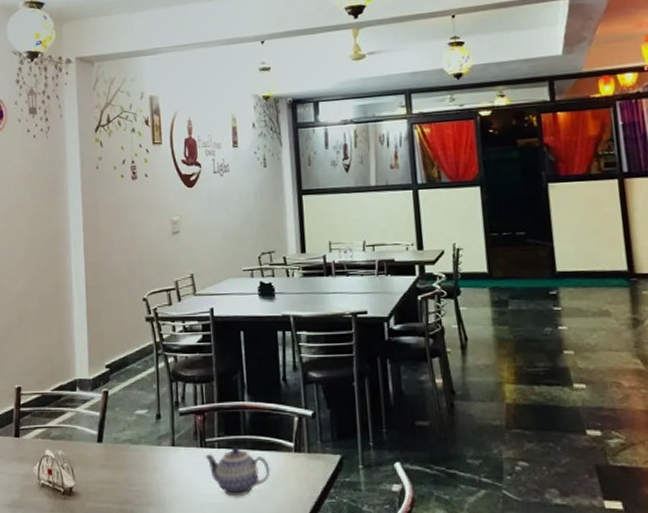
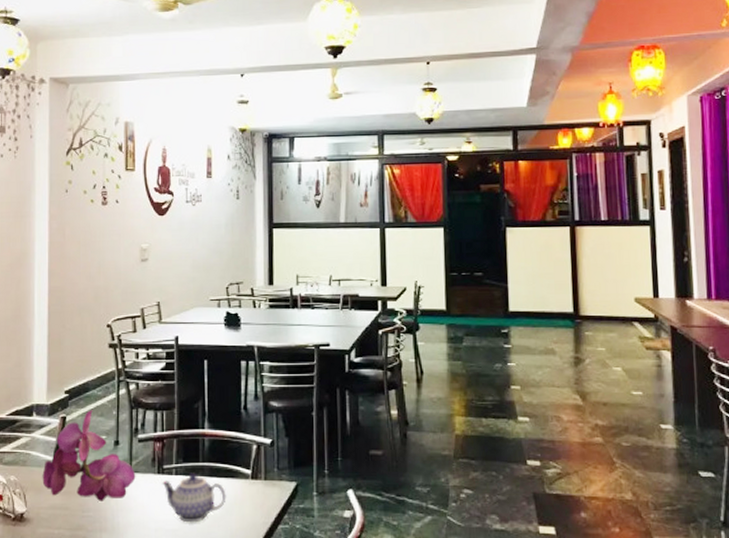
flower: none [88,384,179,476] -> present [42,410,136,503]

